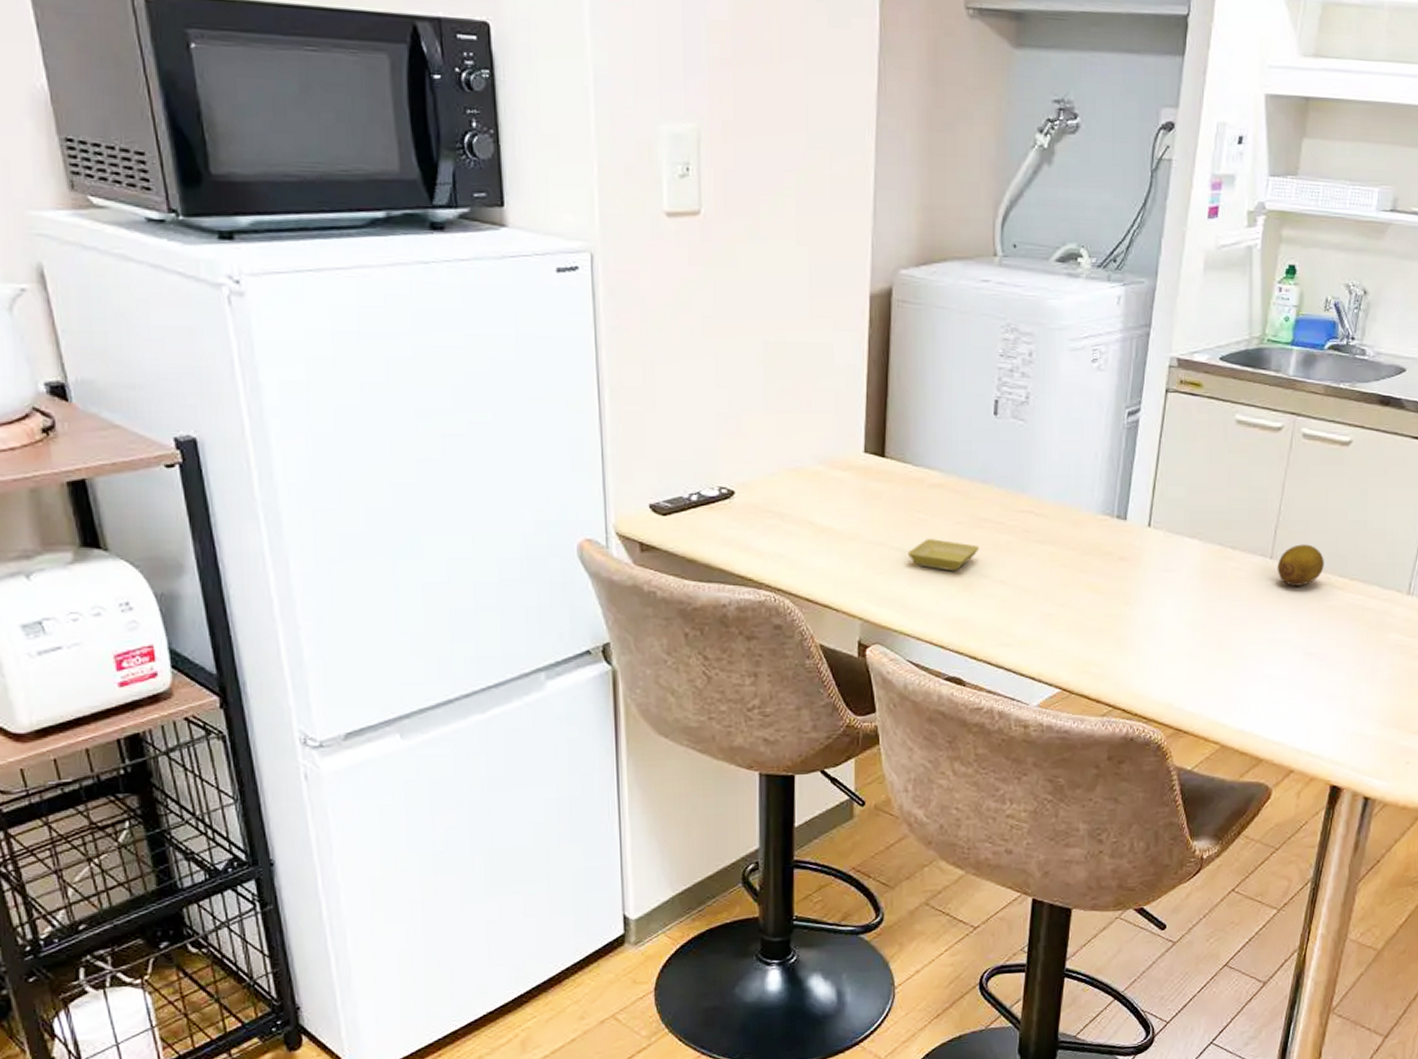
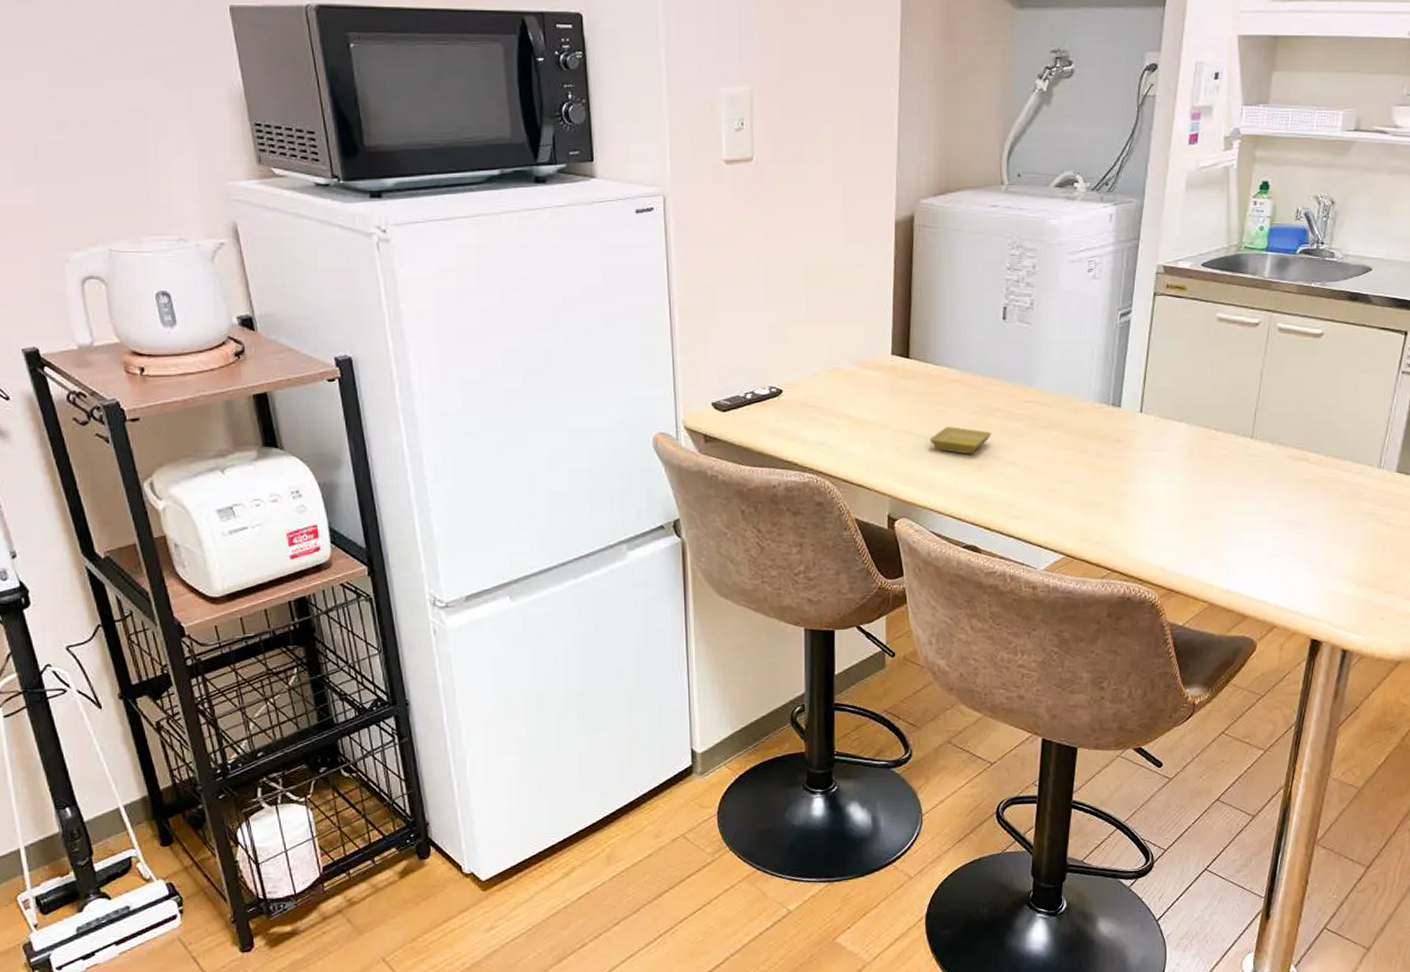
fruit: present [1277,544,1324,586] -> none [1257,425,1300,462]

